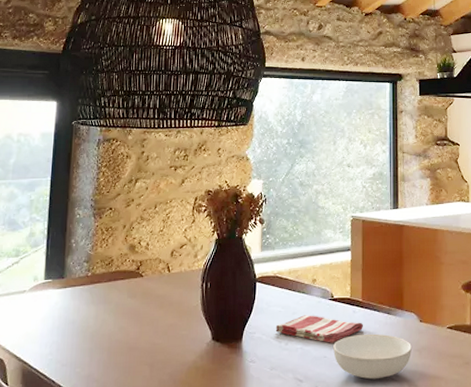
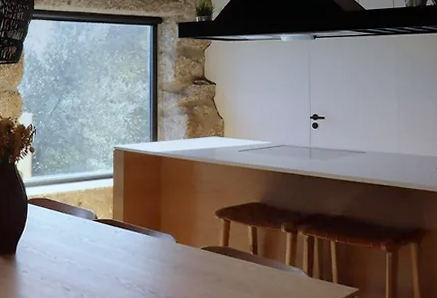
dish towel: present [275,315,364,343] -> none [45,233,125,258]
serving bowl: present [333,333,412,380] -> none [97,251,168,291]

